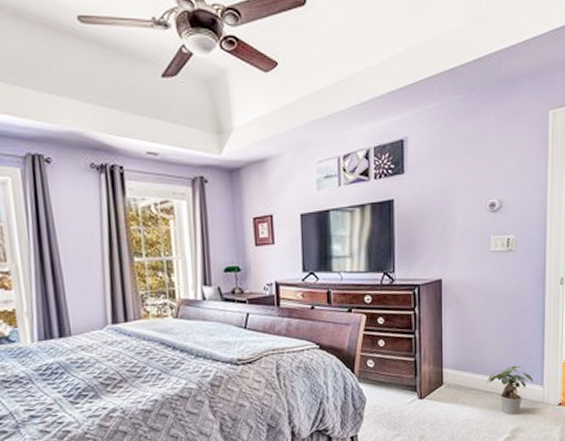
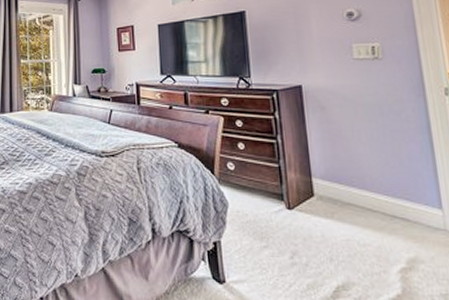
potted plant: present [486,365,534,415] -> none [367,182,429,241]

